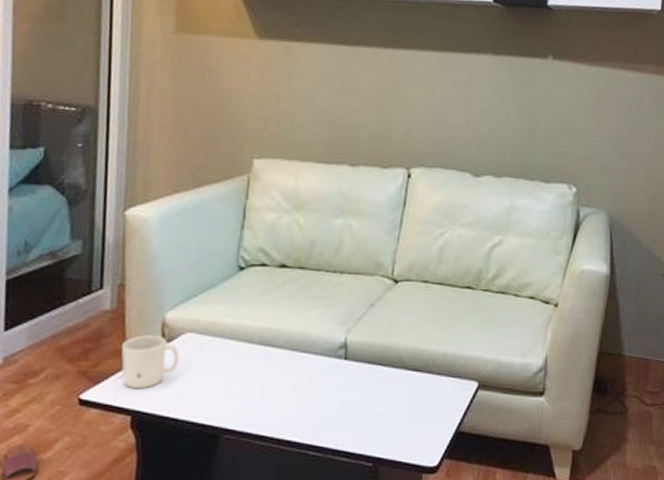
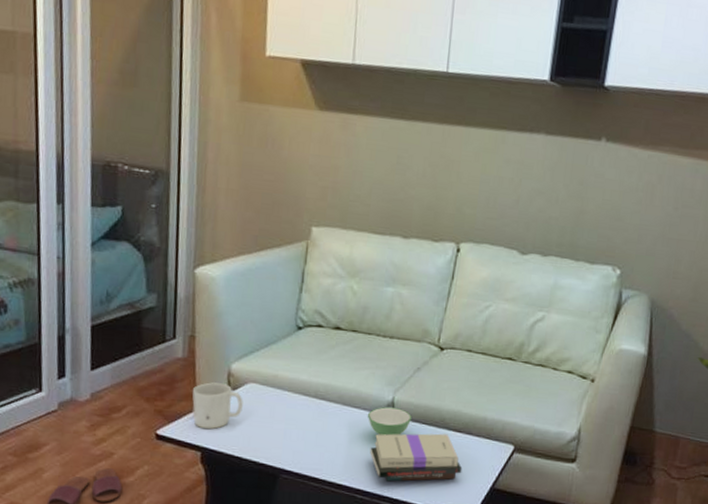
bowl: none [317,350,367,381] -> present [367,407,413,436]
books: none [322,374,424,433] -> present [370,433,463,482]

